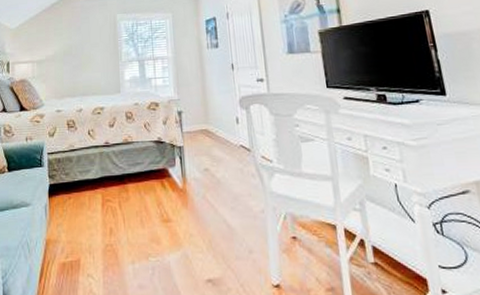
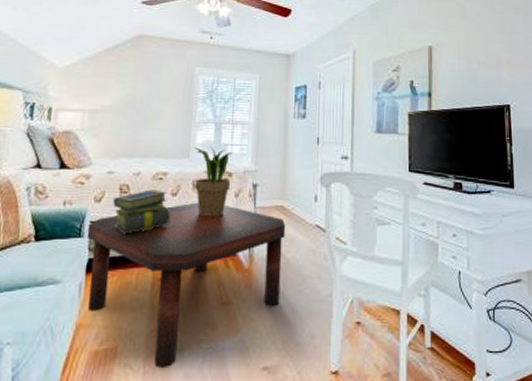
coffee table: none [46,131,216,279] -> present [86,202,286,369]
stack of books: none [63,122,111,162] -> present [113,189,171,234]
potted plant: none [124,81,159,144] -> present [194,146,233,217]

